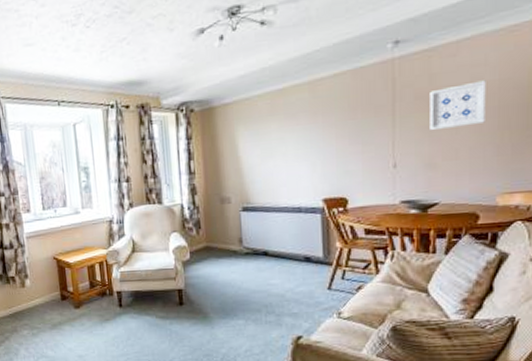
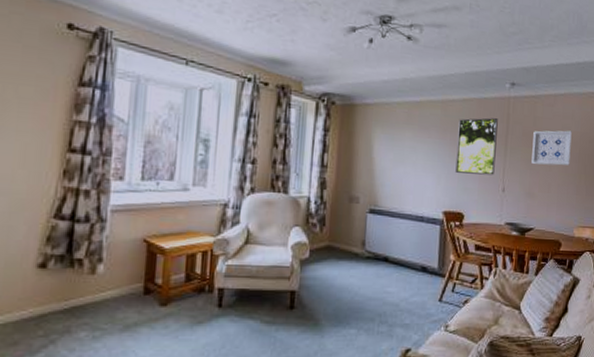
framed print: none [331,87,381,156] -> present [455,118,498,175]

